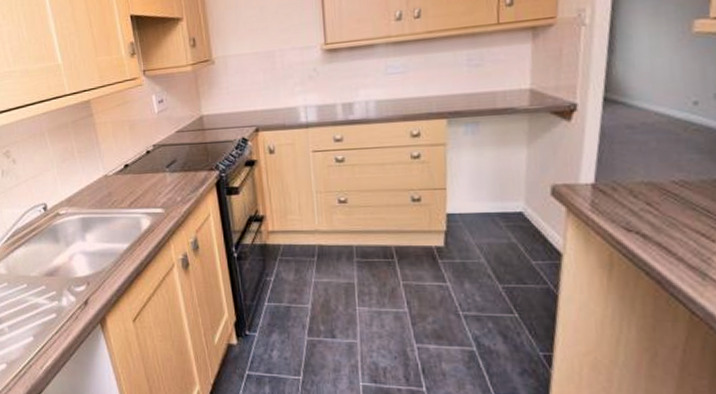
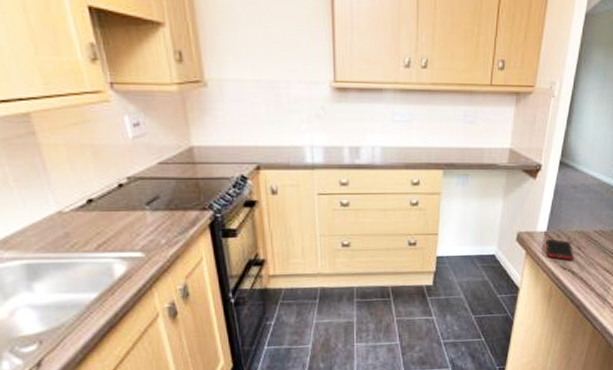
cell phone: none [595,192,641,220] -> present [545,238,573,261]

